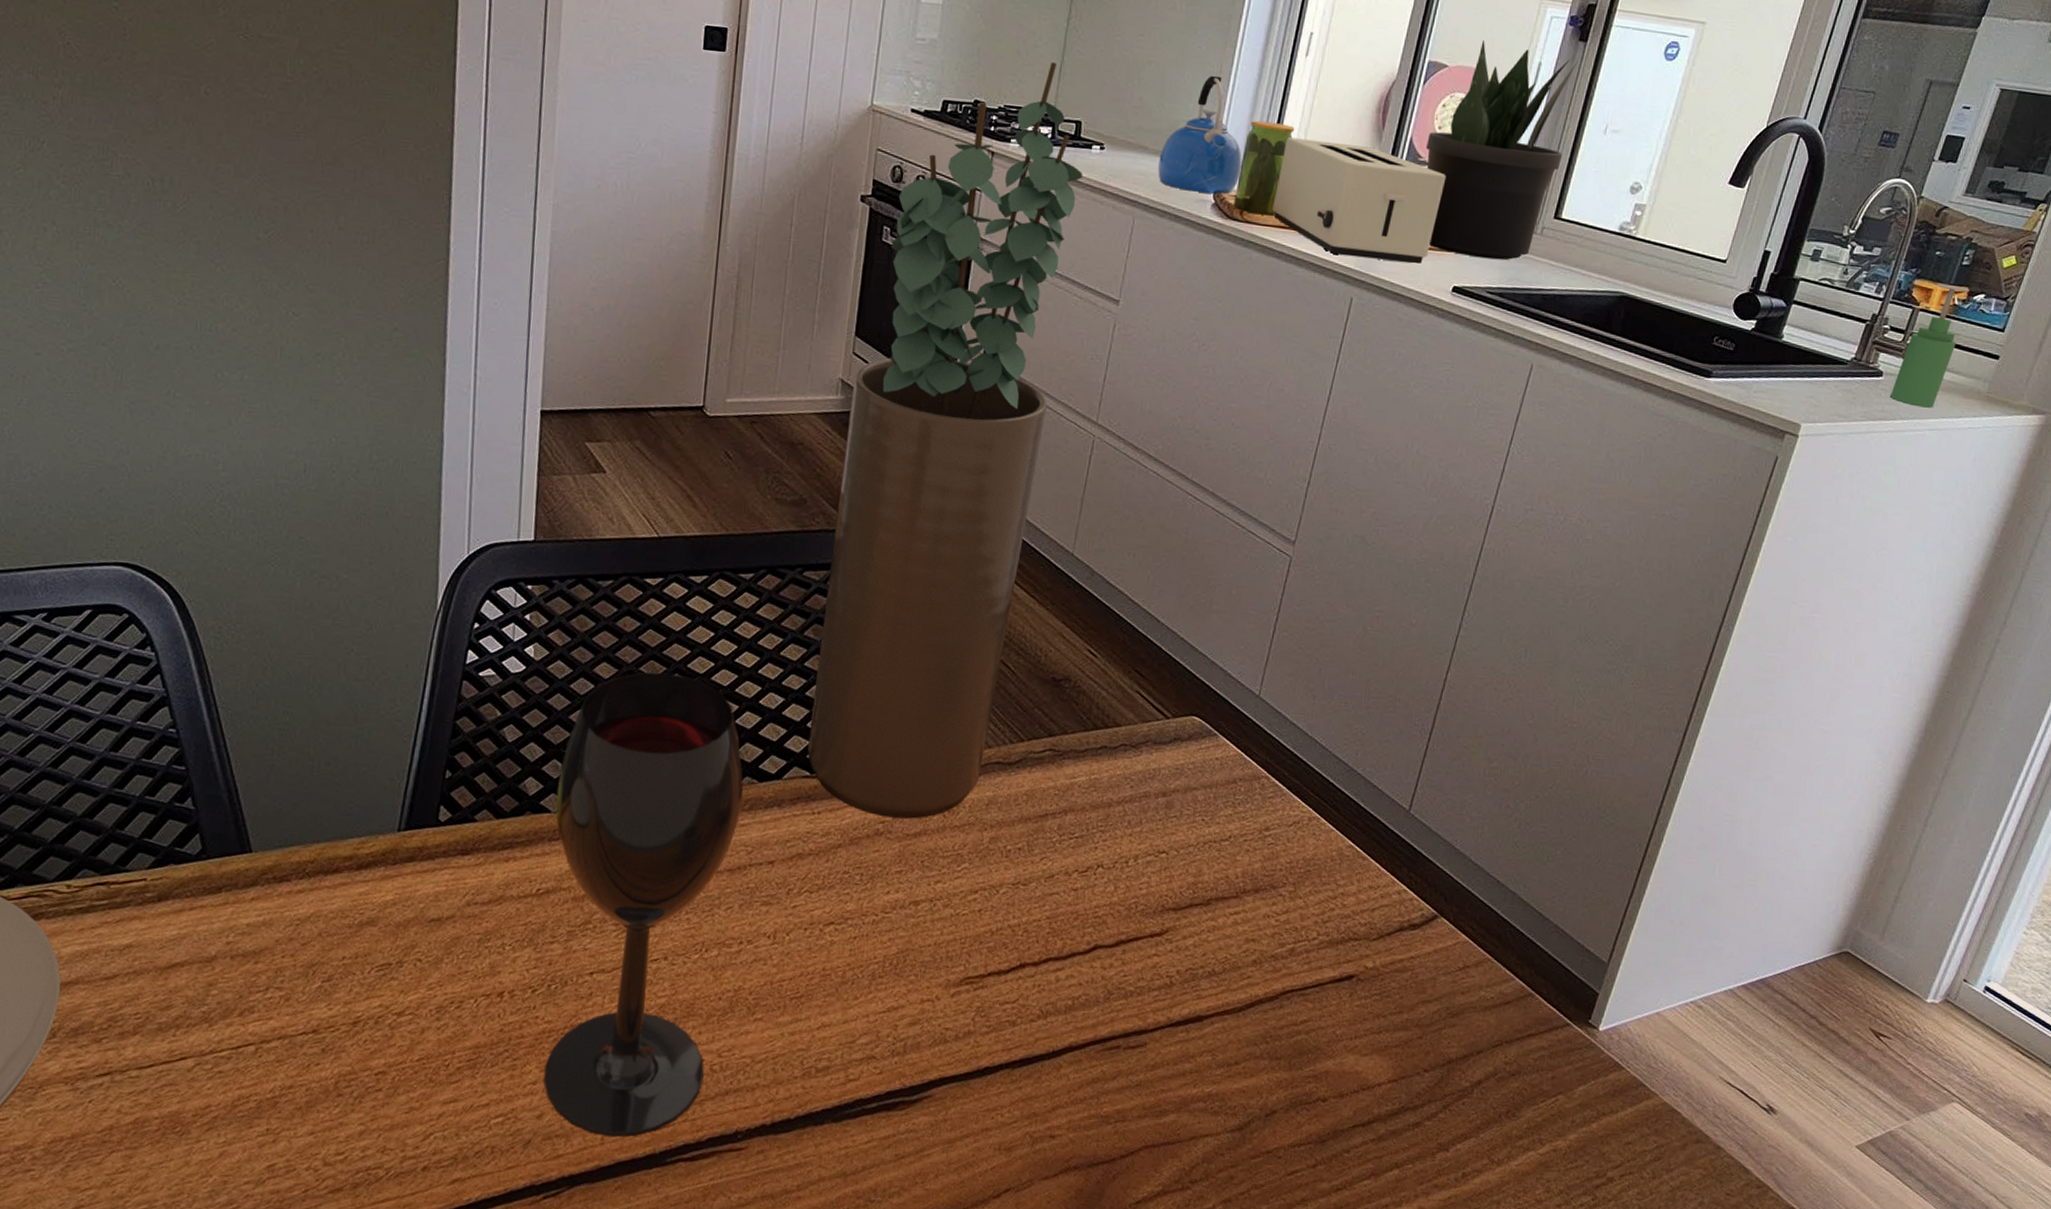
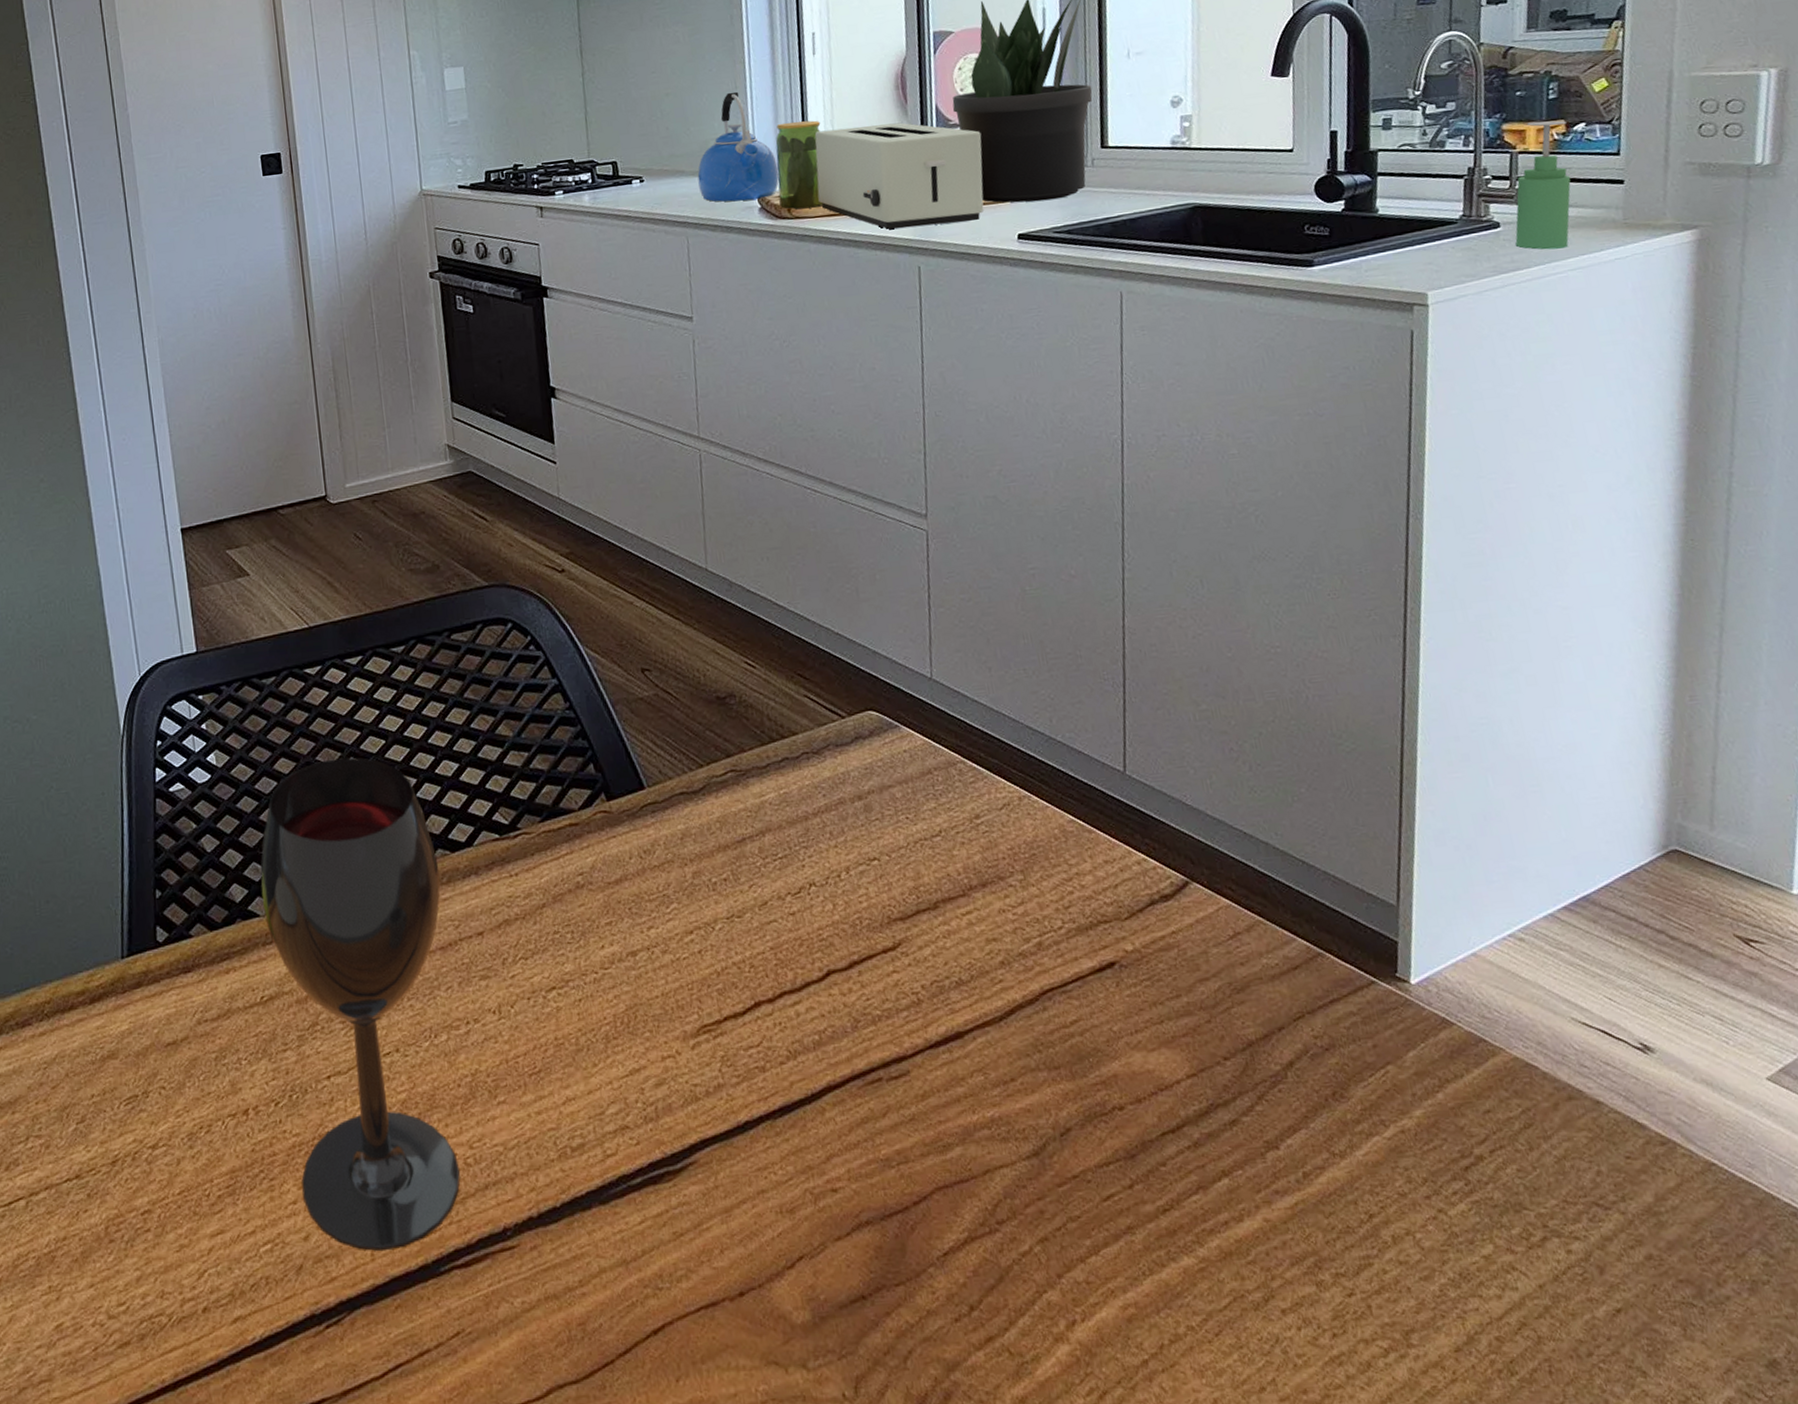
vase: present [807,62,1083,819] -> none [458,115,668,869]

